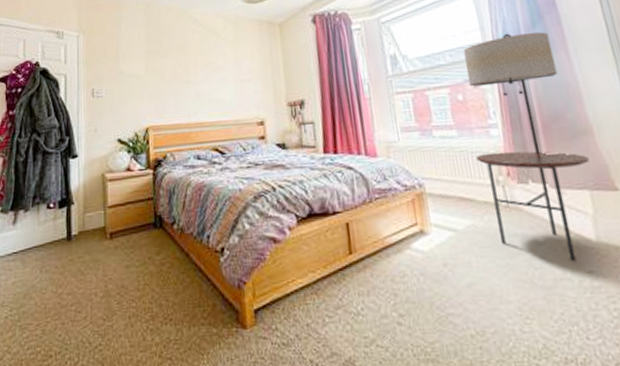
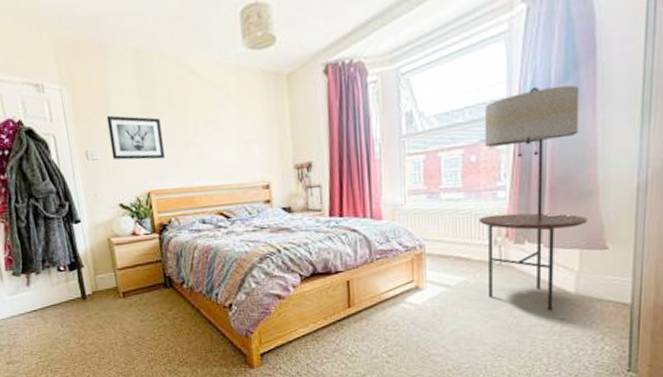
wall art: none [115,57,165,98] -> present [106,115,165,160]

